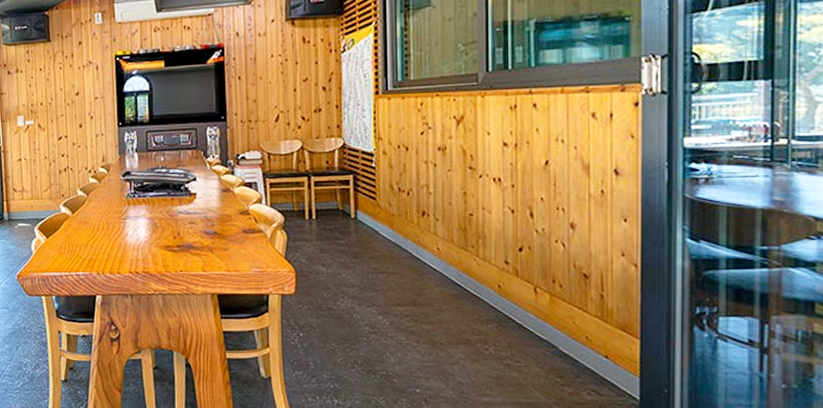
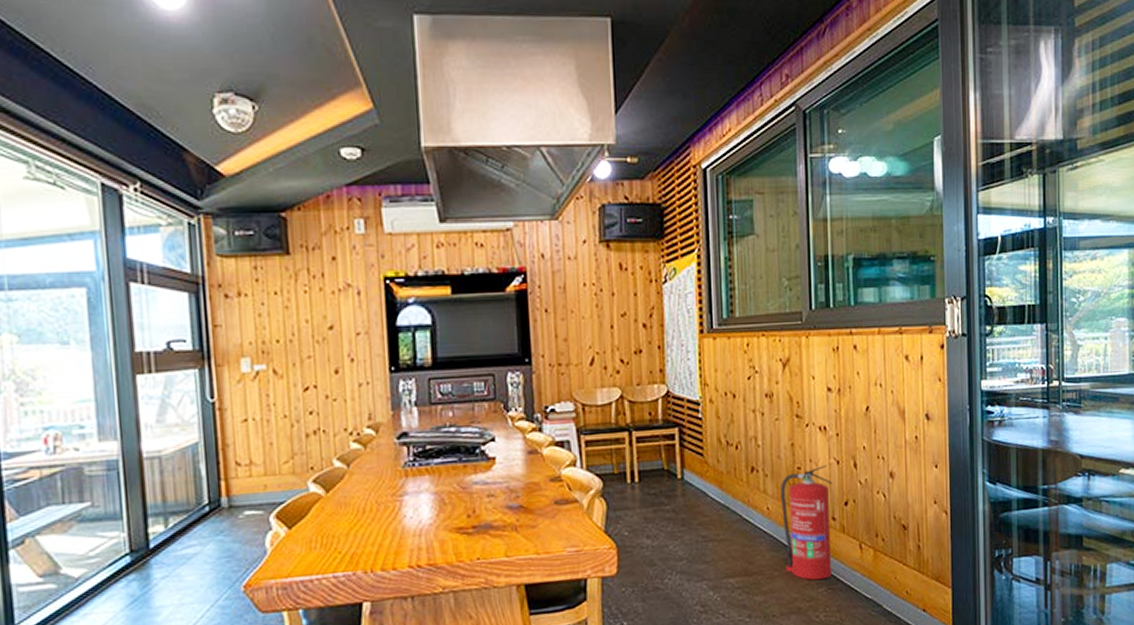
fire extinguisher: none [451,213,506,317] -> present [780,465,833,581]

